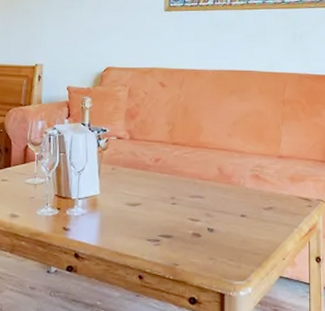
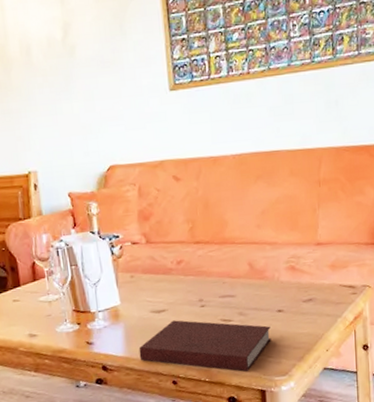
notebook: none [111,215,233,273] -> present [139,320,271,372]

